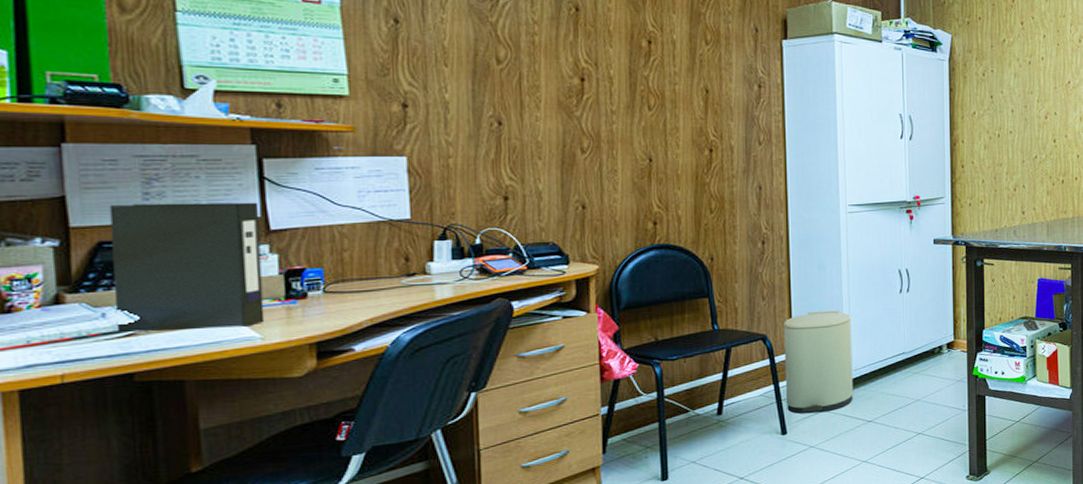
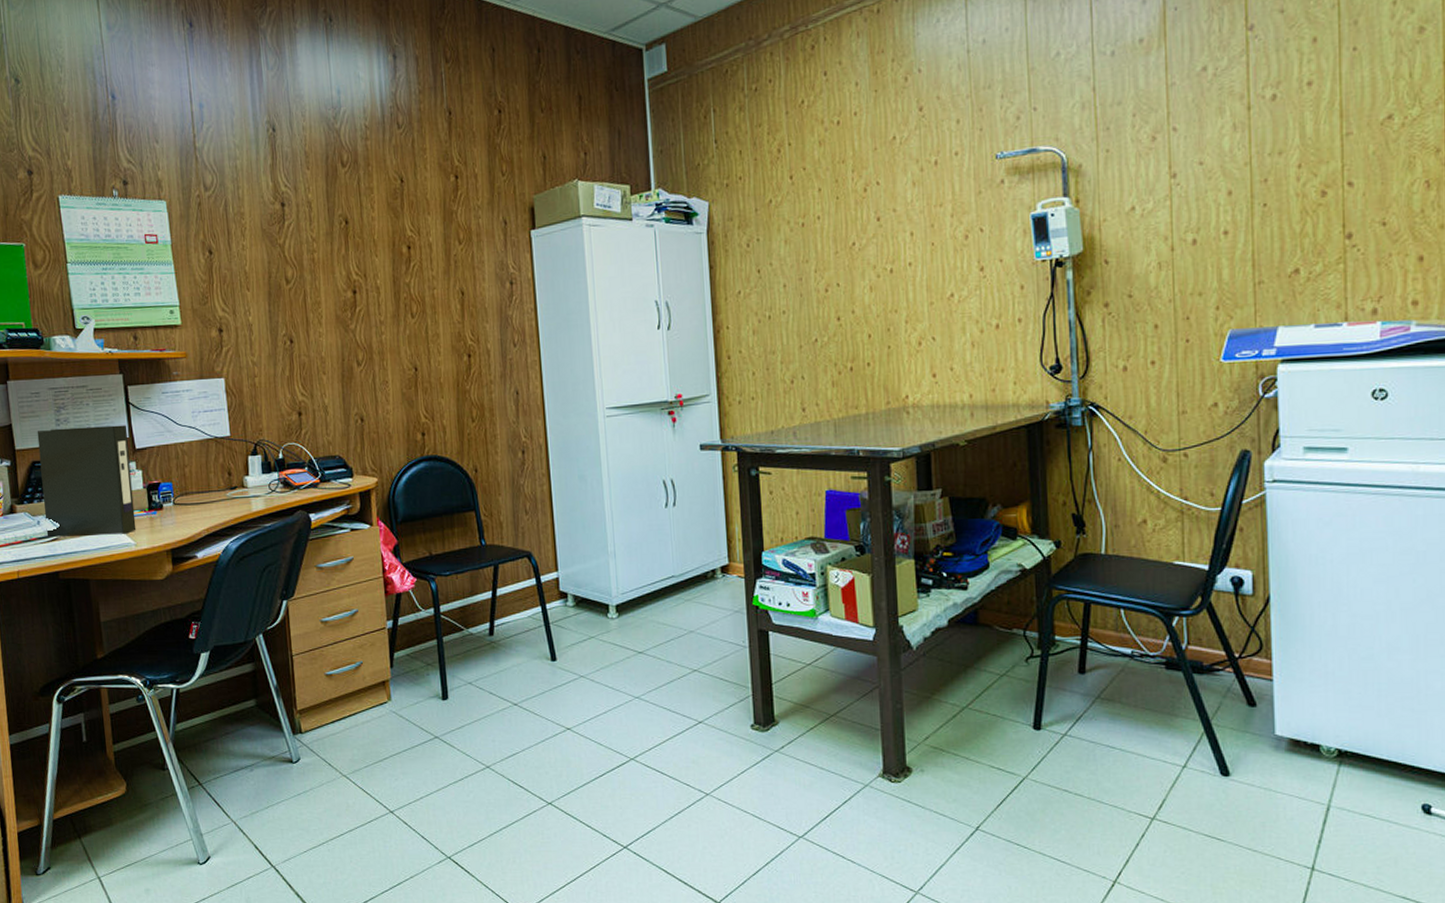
pedal bin: present [783,310,853,414] -> none [547,526,622,640]

